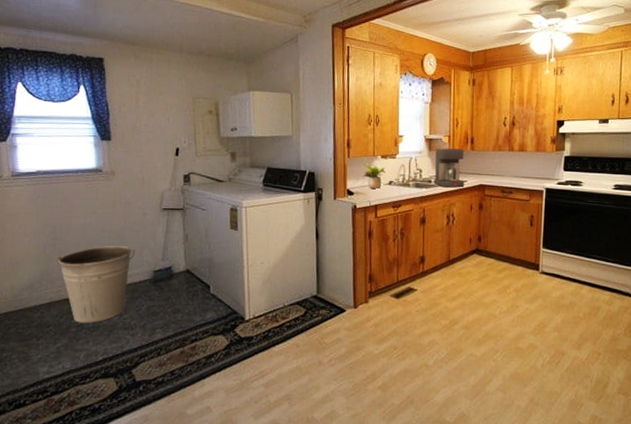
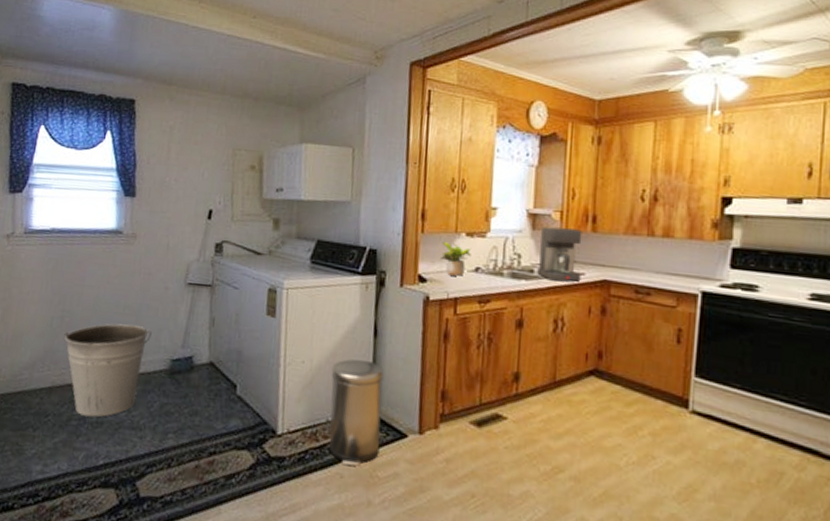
pedal bin: none [285,257,325,337] -> present [328,359,384,466]

